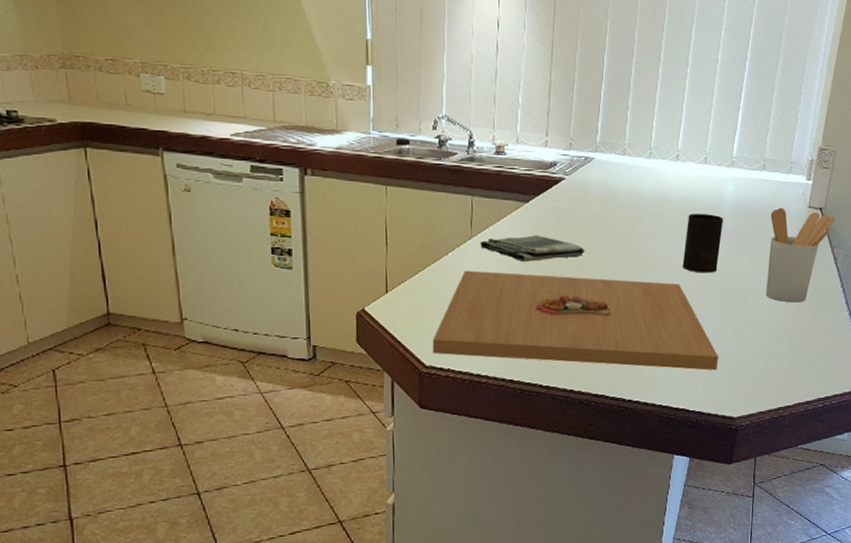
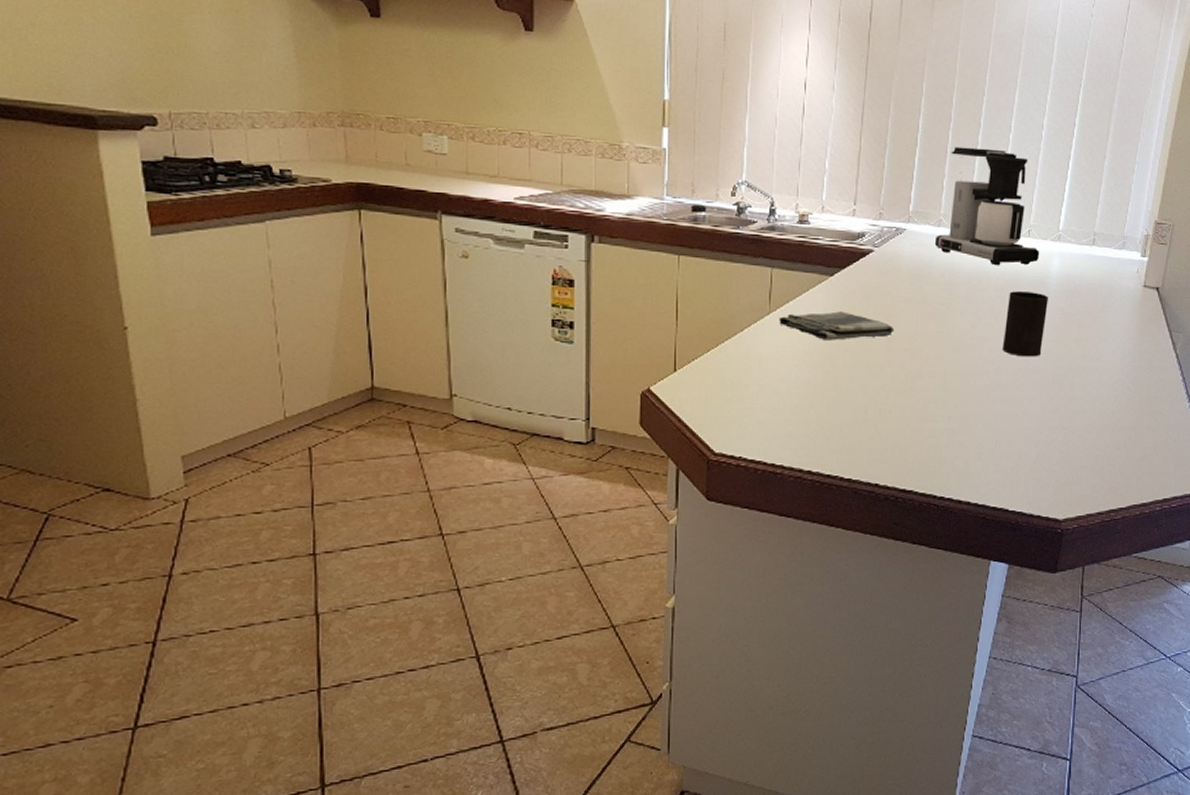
platter: present [432,270,718,371] -> none [723,348,1042,467]
coffee maker: none [620,80,716,191] -> present [934,146,1040,266]
utensil holder: present [765,207,835,303] -> none [1095,286,1174,392]

